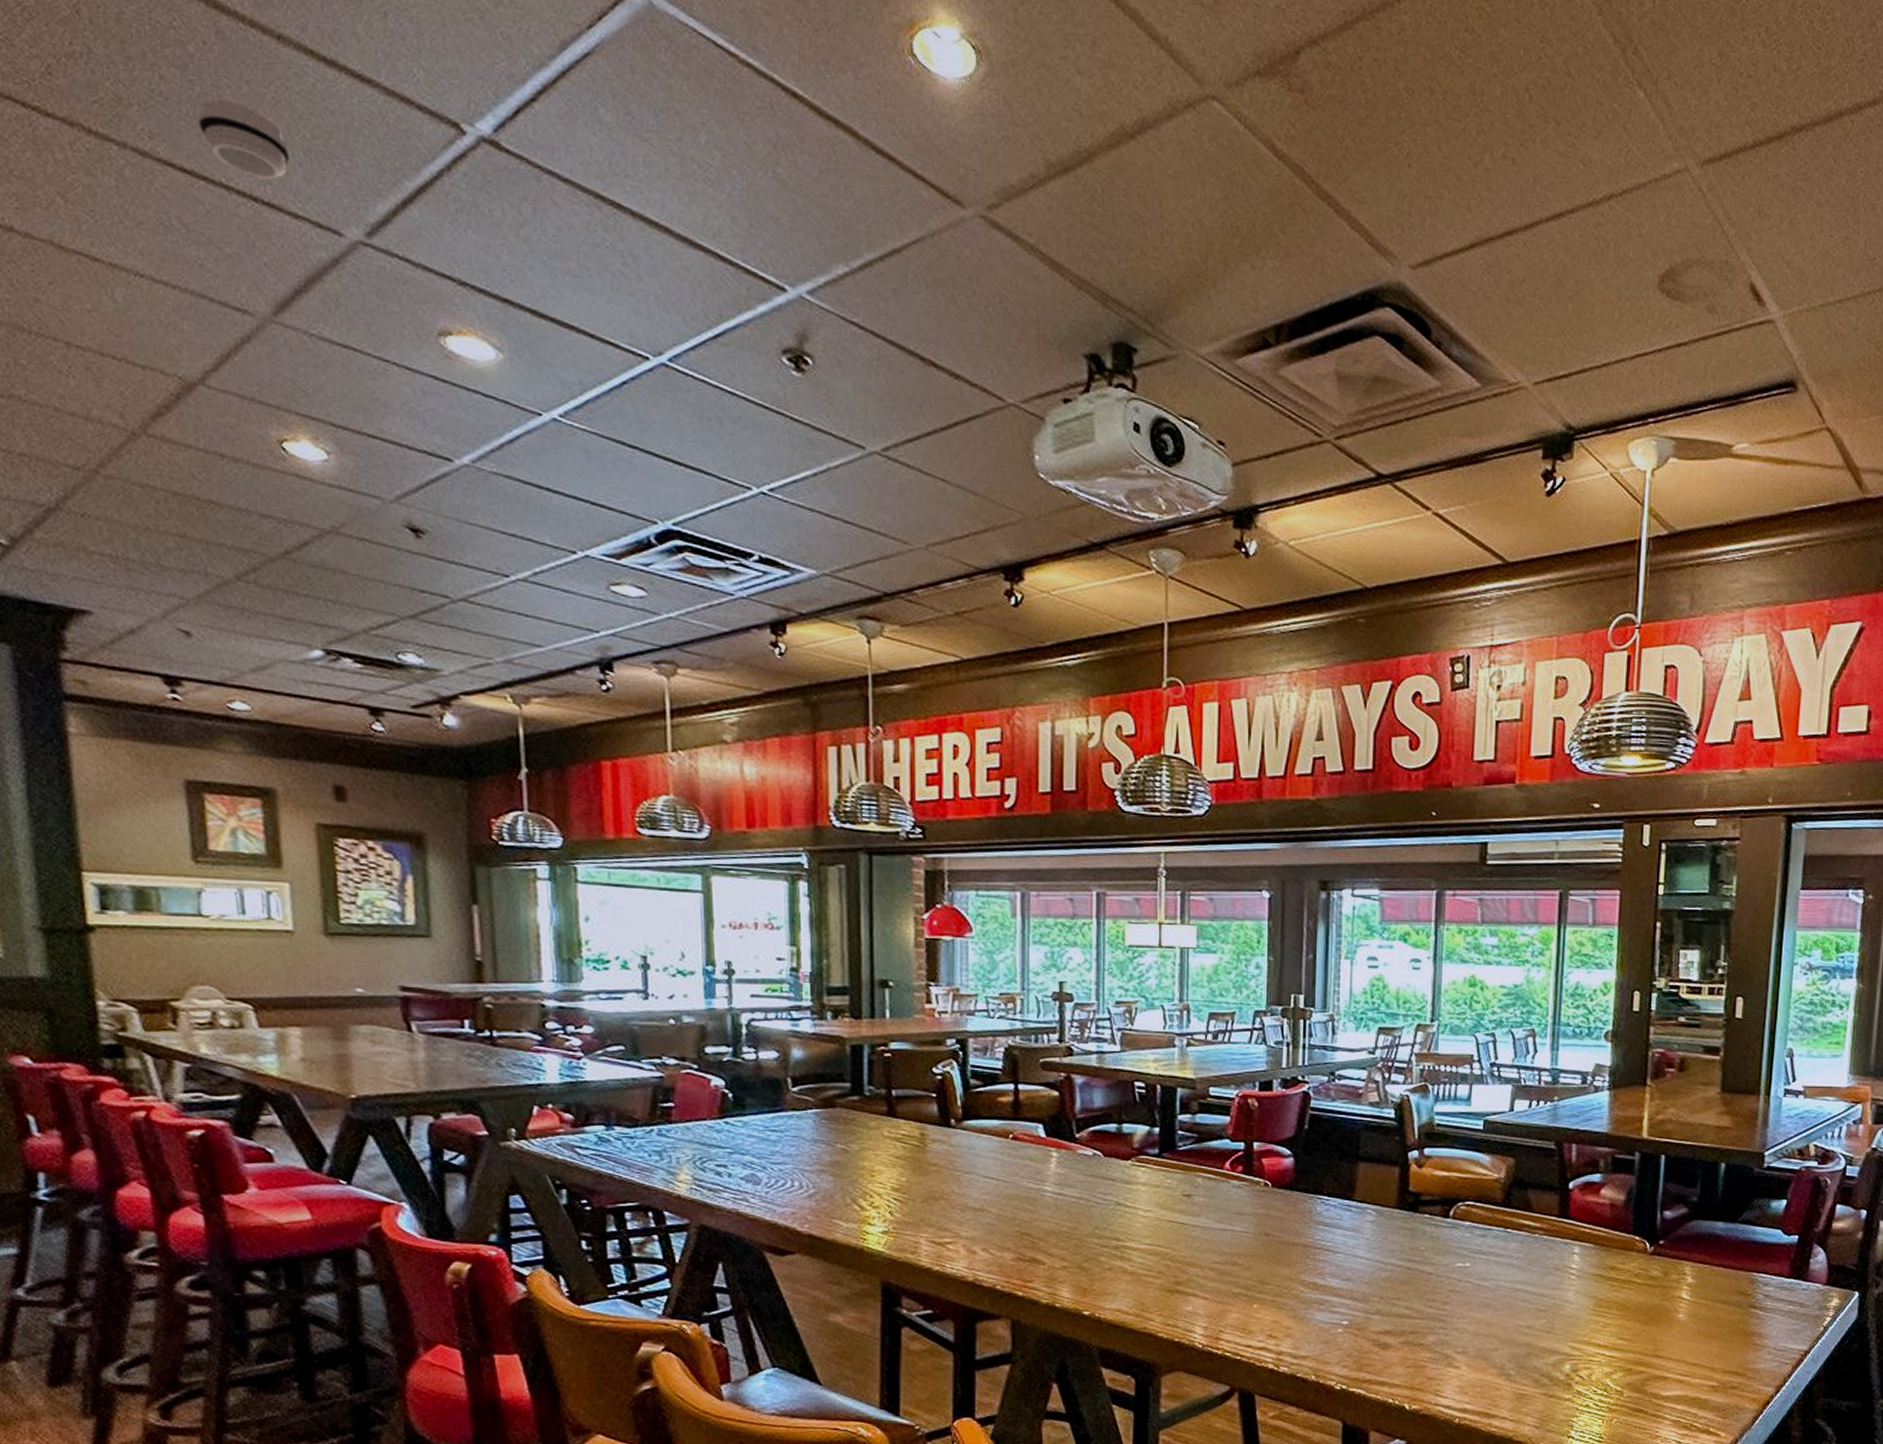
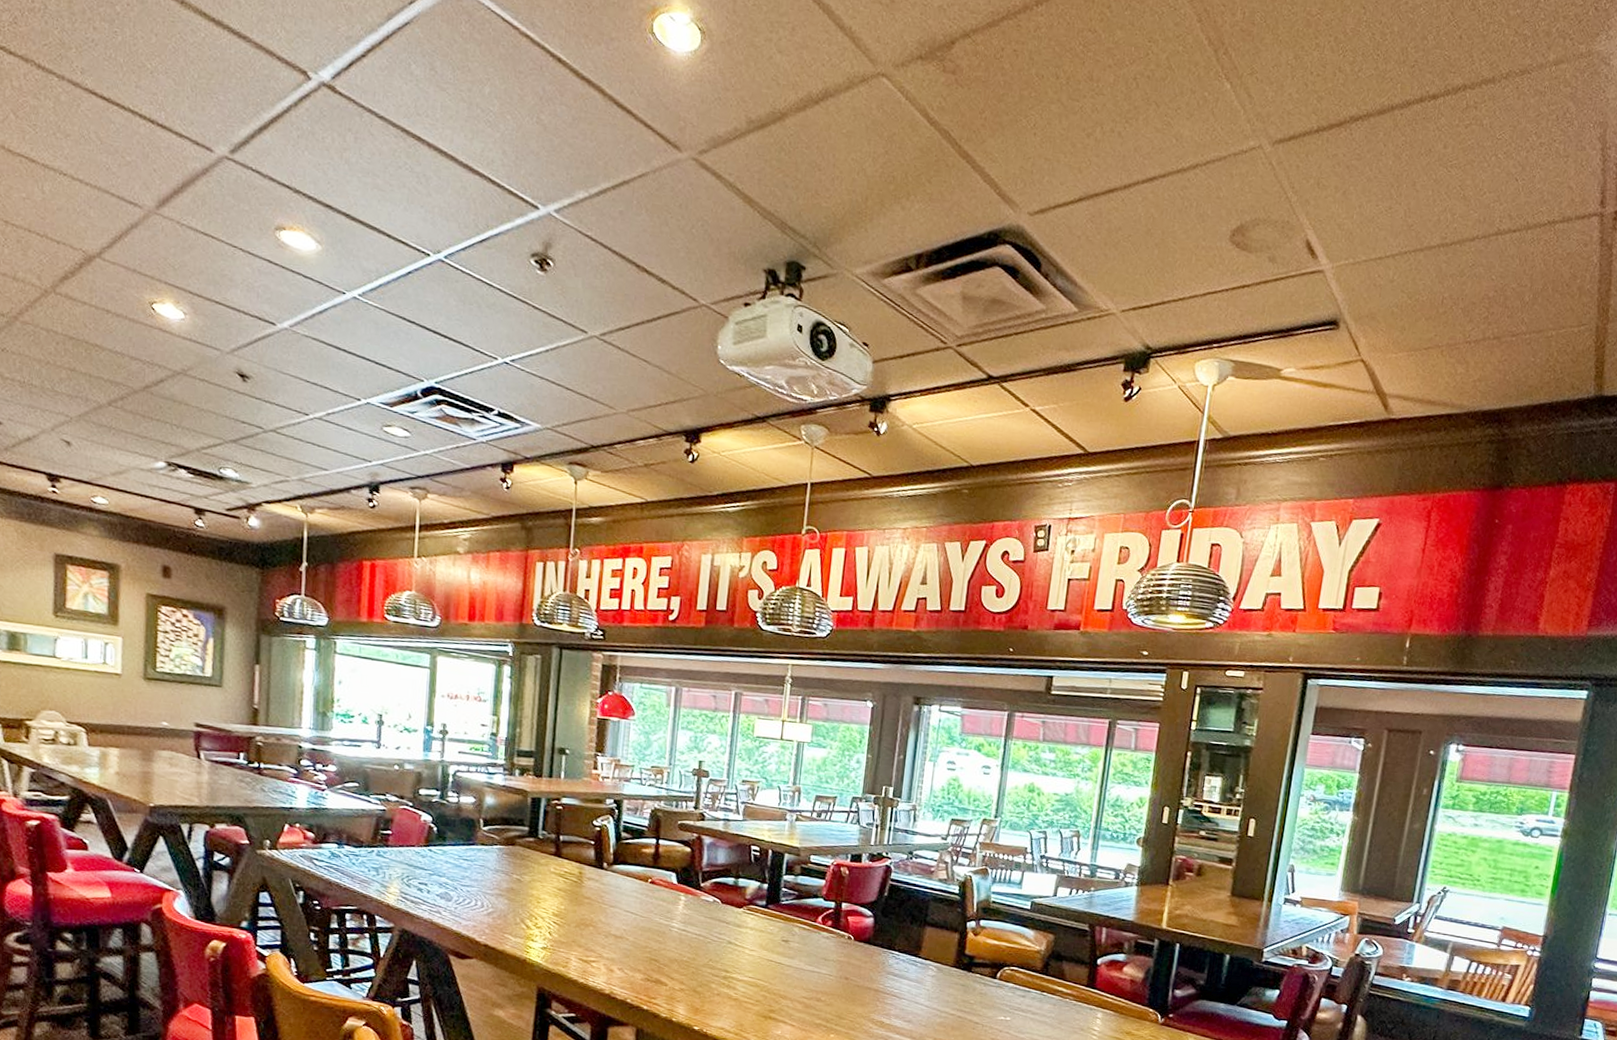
smoke detector: present [196,98,291,180] -> none [116,45,182,108]

